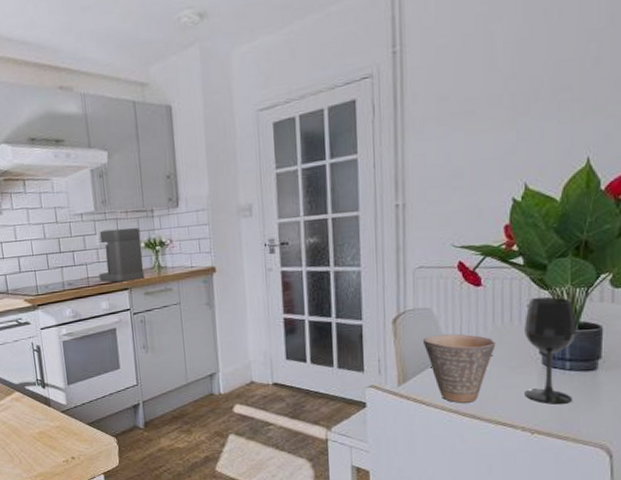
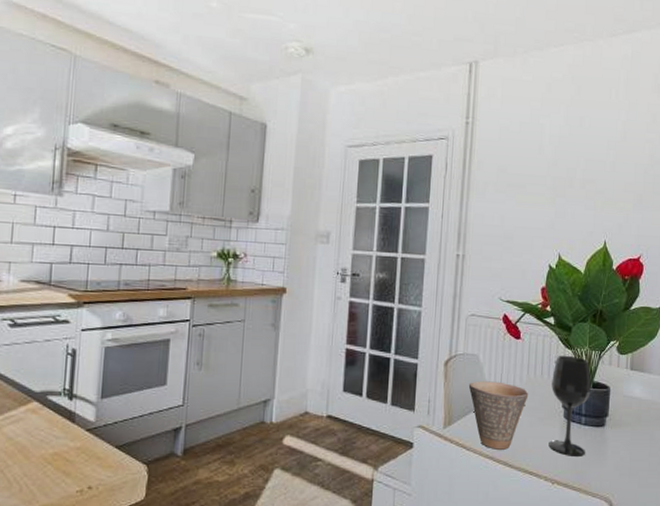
coffee maker: present [98,227,145,283] -> none [161,232,215,290]

